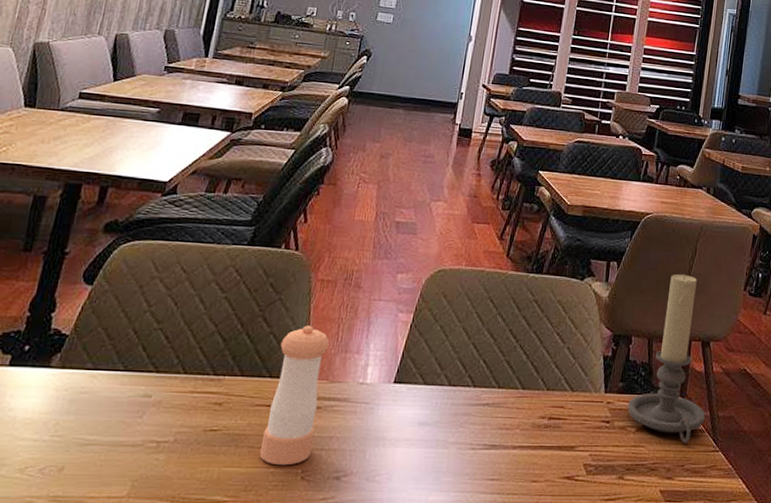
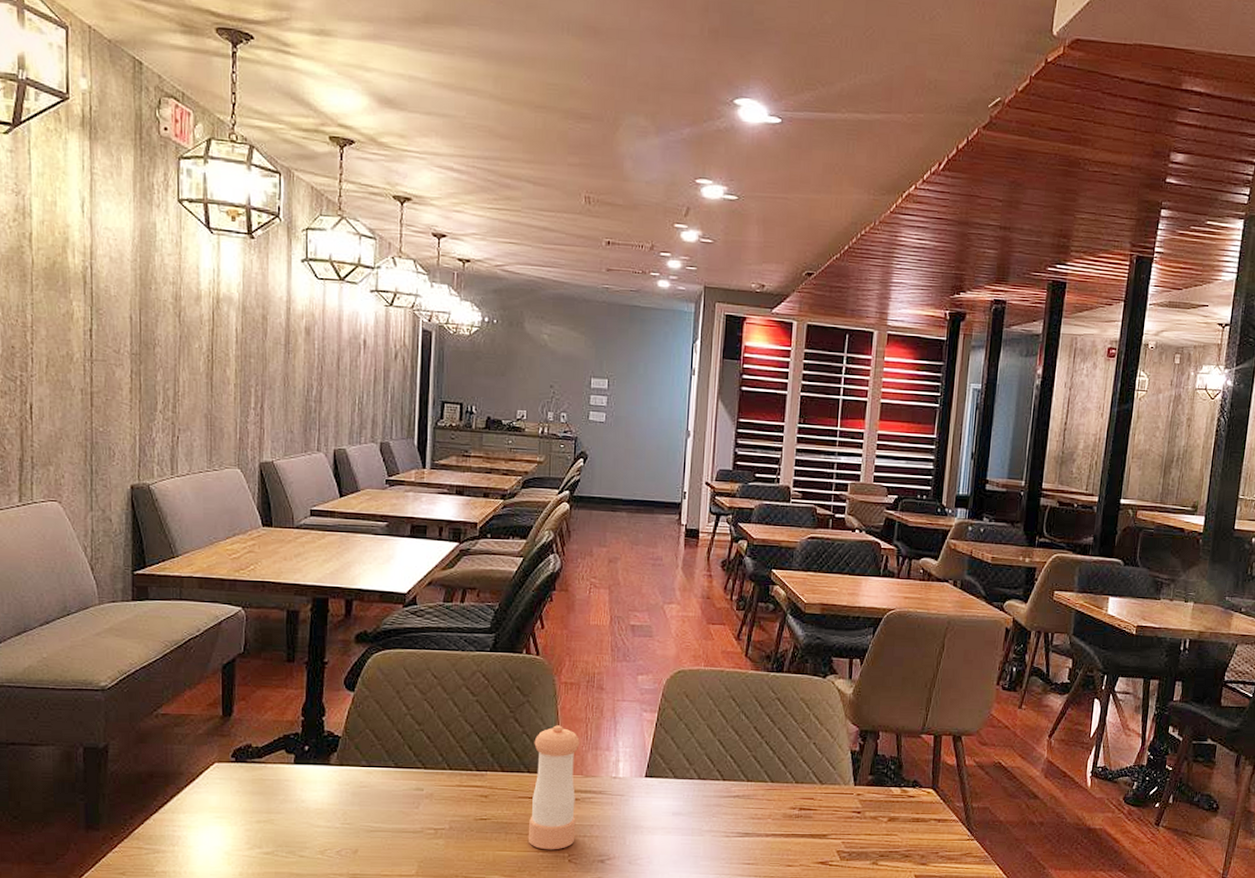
candle holder: present [627,274,705,443] -> none [878,669,958,832]

